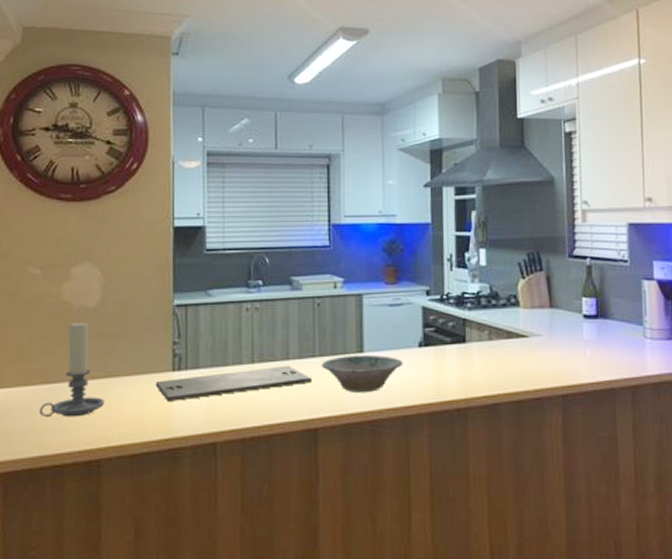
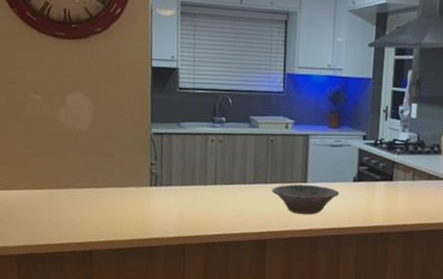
candle holder: present [40,322,105,418] -> none [44,141,95,217]
cutting board: present [155,365,313,401] -> none [136,188,264,210]

